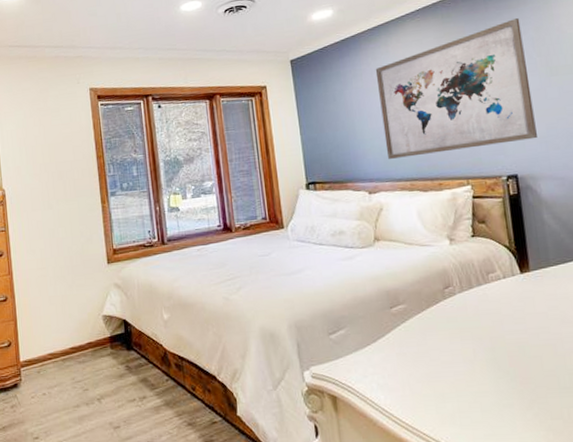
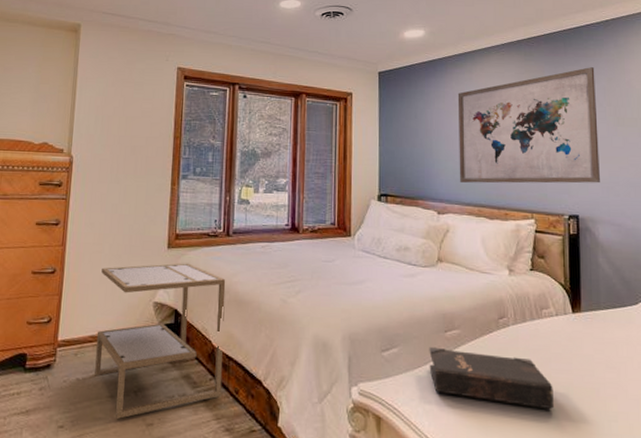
side table: none [49,275,179,425] -> present [95,263,226,419]
hardback book: none [376,323,511,371] -> present [429,346,554,410]

